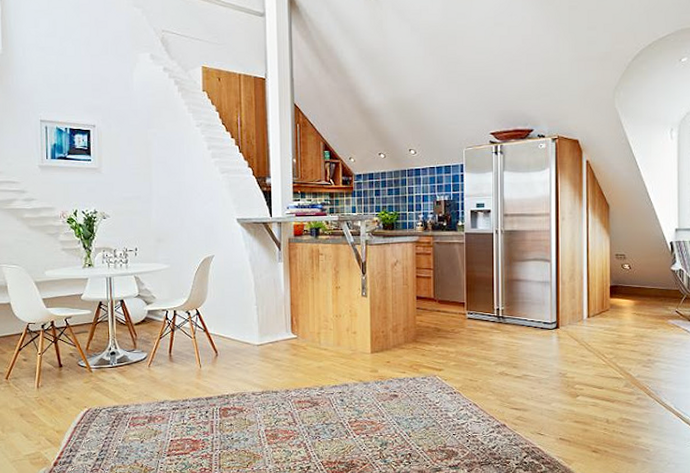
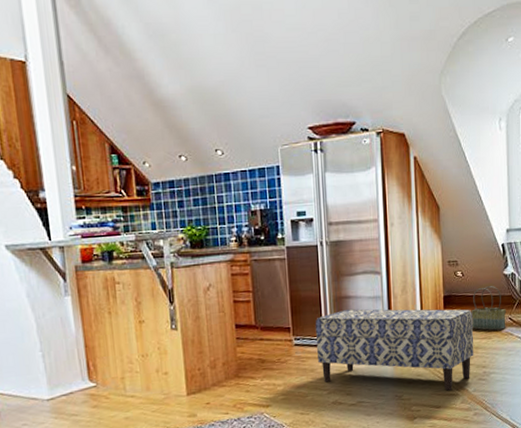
bench: none [487,291,639,374] -> present [315,309,474,391]
basket: none [637,280,673,322] -> present [471,286,506,331]

